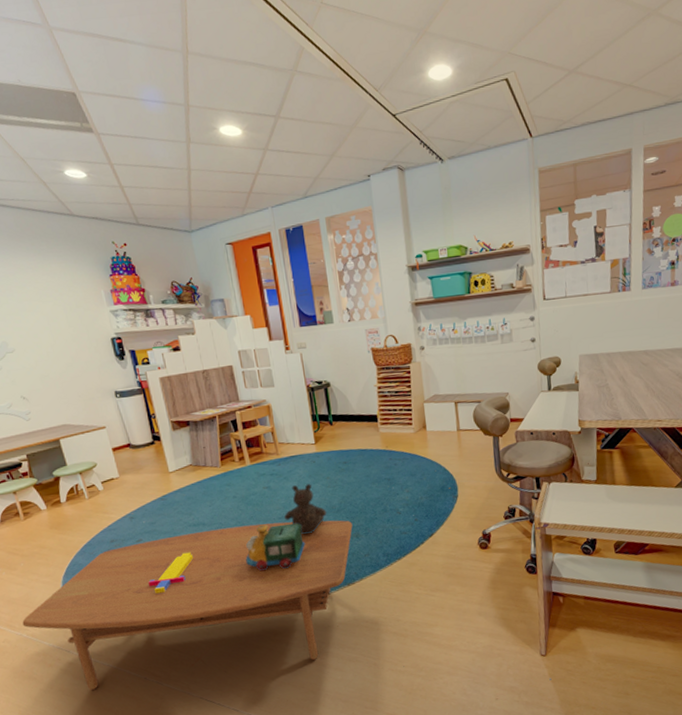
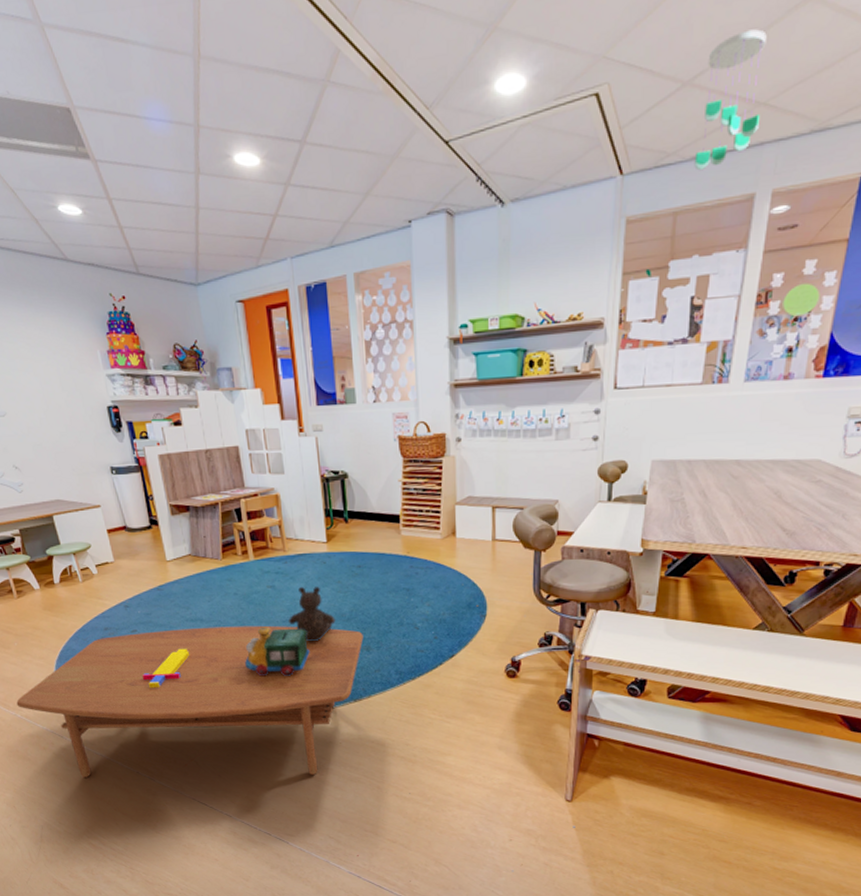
ceiling mobile: none [584,34,629,134] -> present [694,29,767,171]

